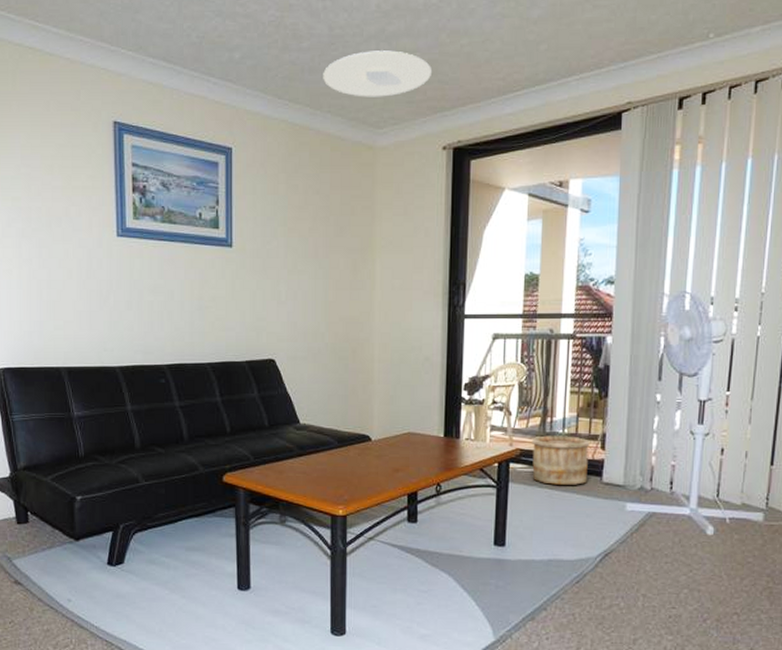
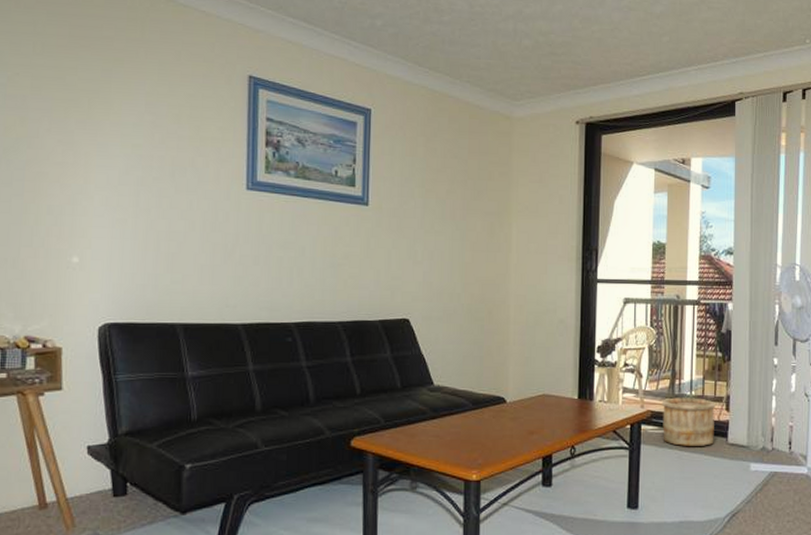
ceiling light: present [323,50,433,97] -> none [463,29,566,72]

